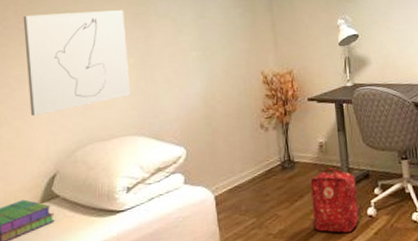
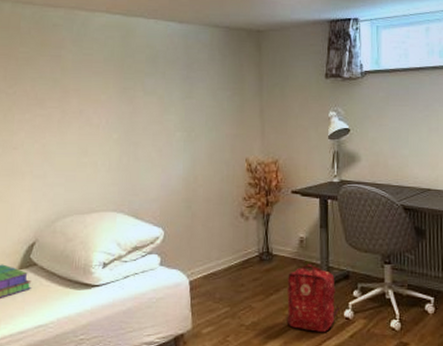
wall art: present [23,10,130,117] -> none [11,81,113,183]

